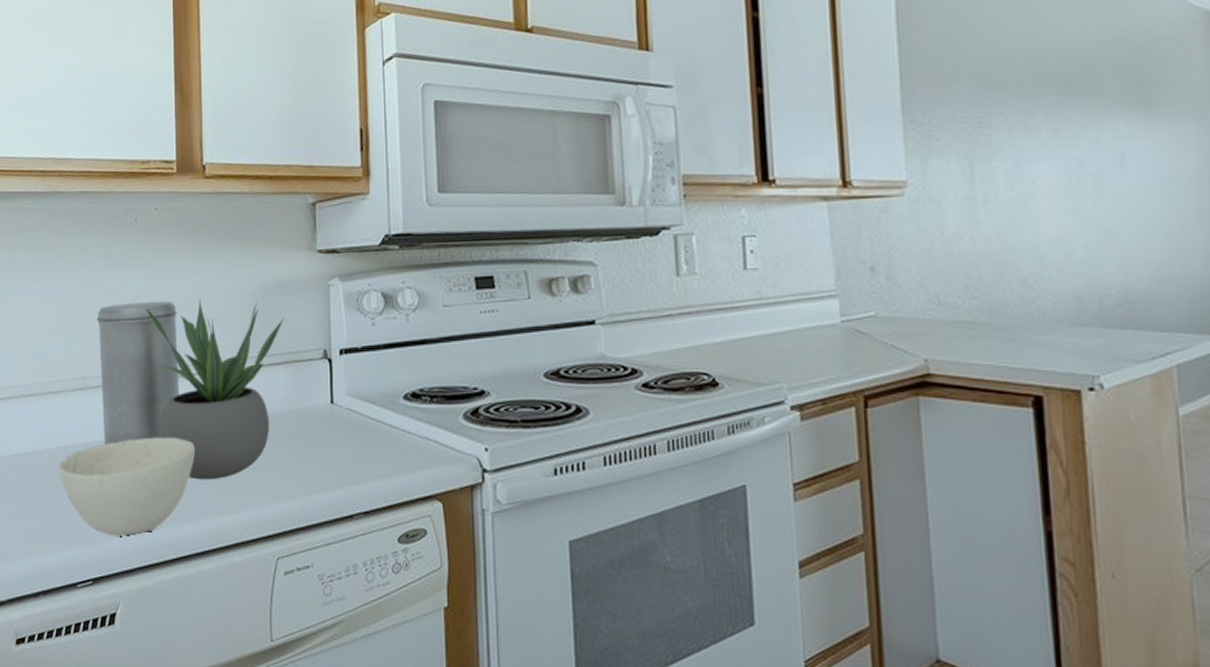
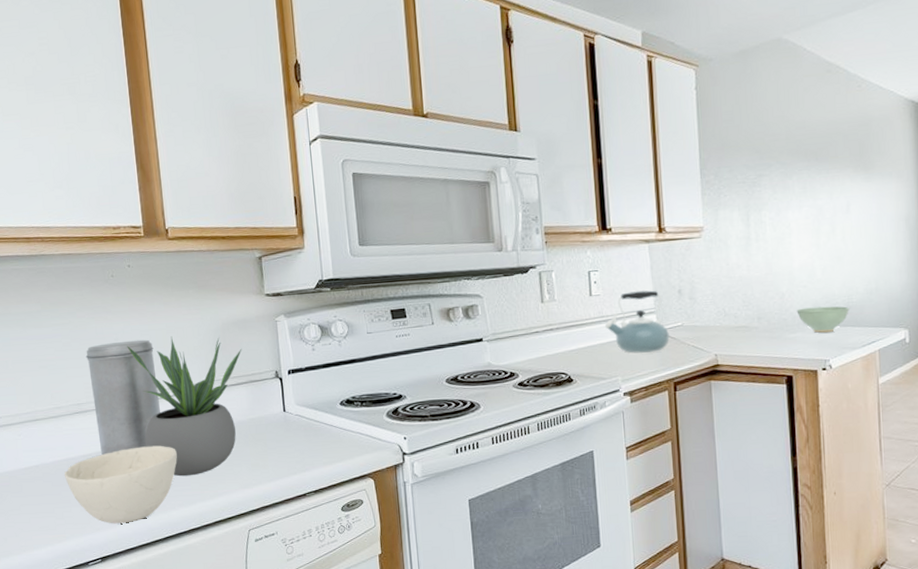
kettle: none [764,265,857,352] -> present [604,290,669,353]
bowl: none [1047,298,1129,336] -> present [796,306,849,333]

